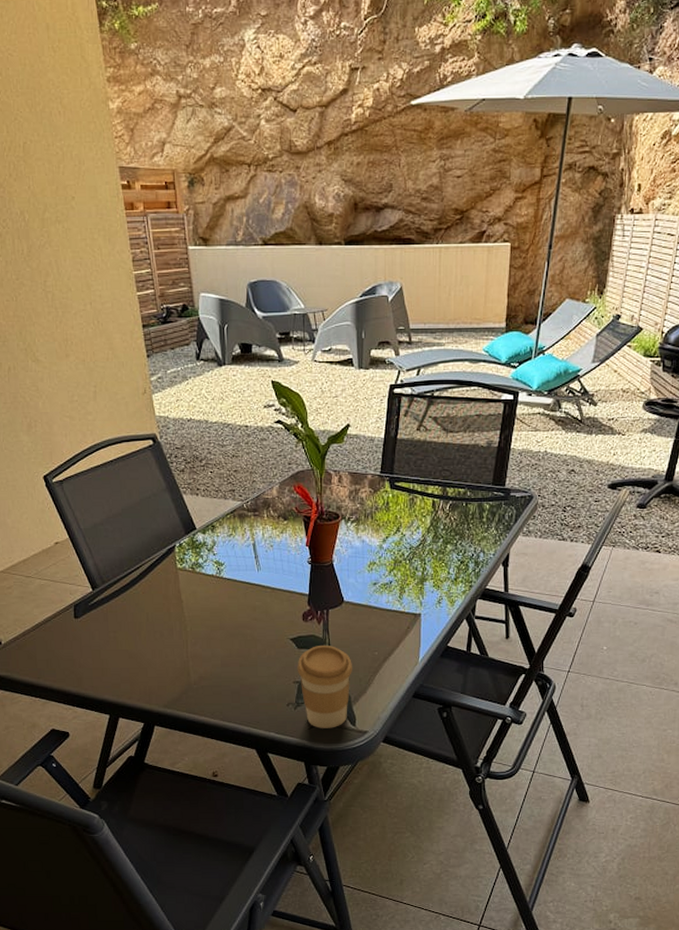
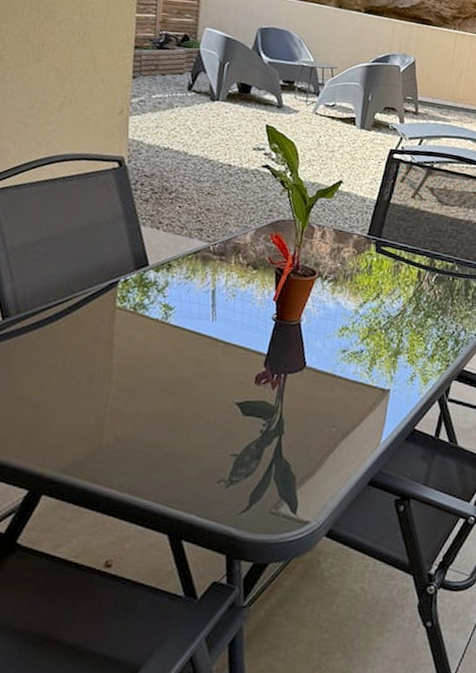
coffee cup: present [297,644,352,728] -> none [237,413,304,515]

